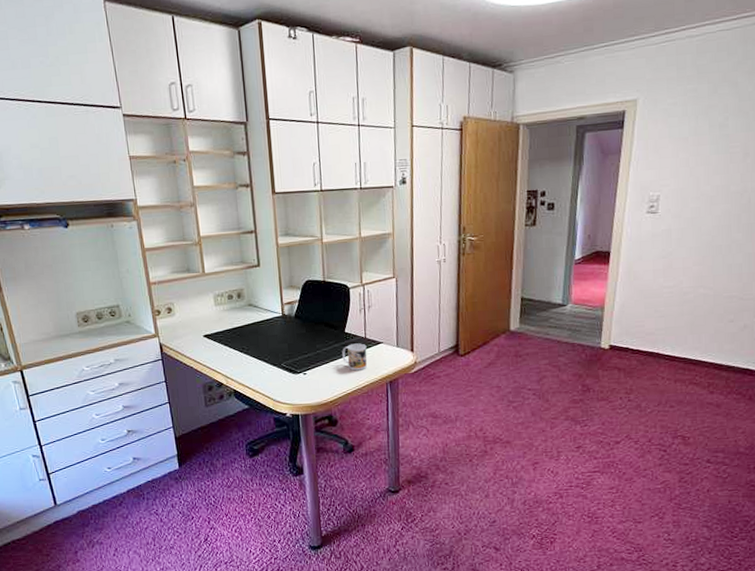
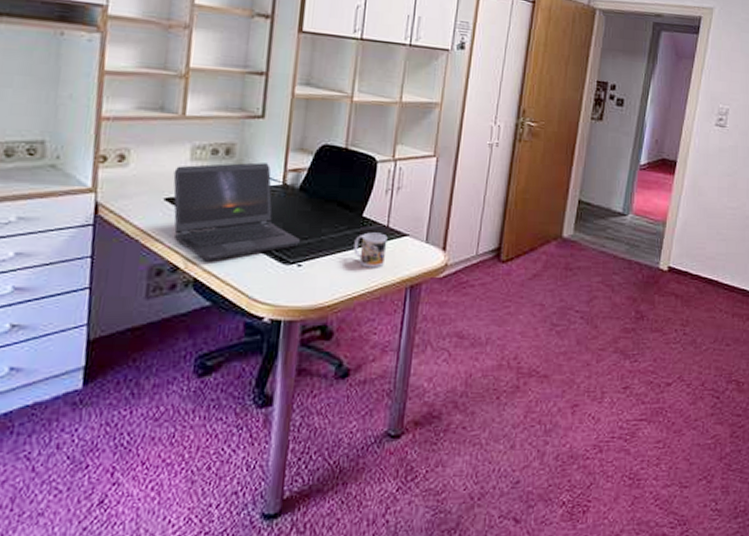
laptop computer: none [205,300,303,378] -> present [173,162,301,262]

